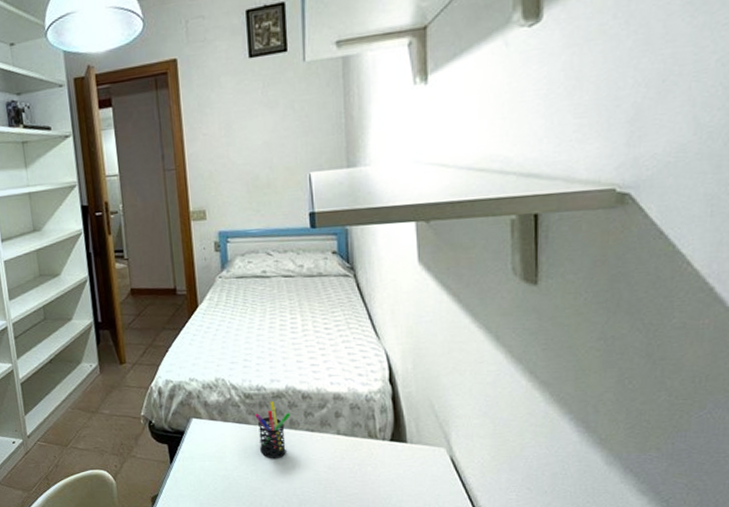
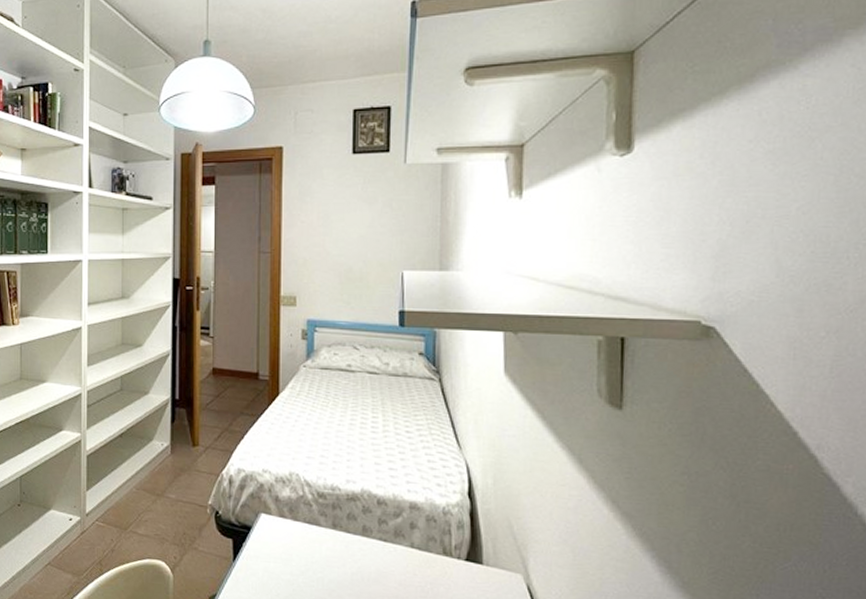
pen holder: present [255,401,291,458] -> none [327,504,364,567]

